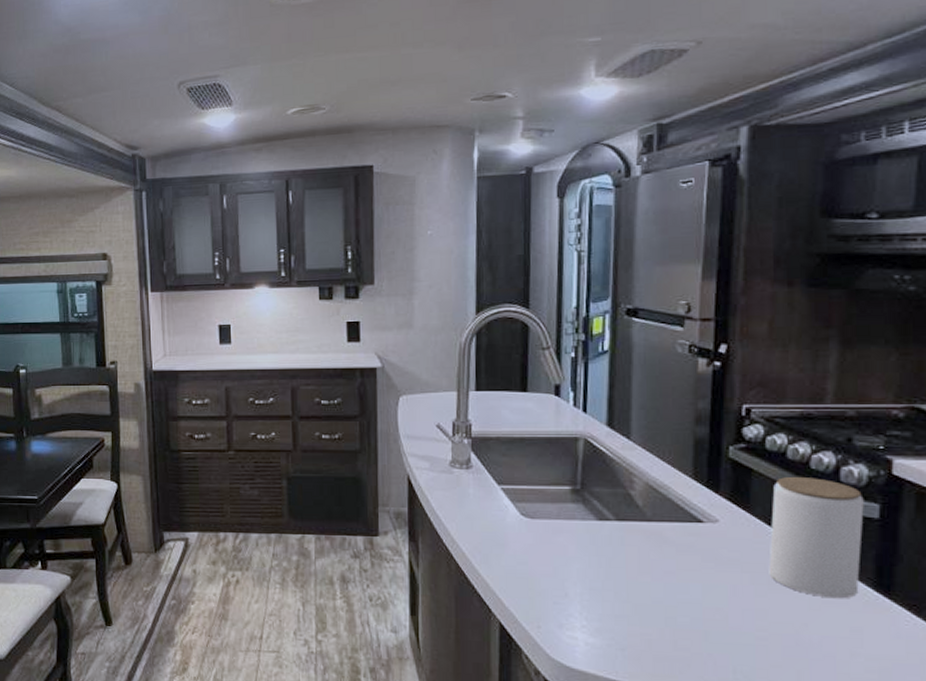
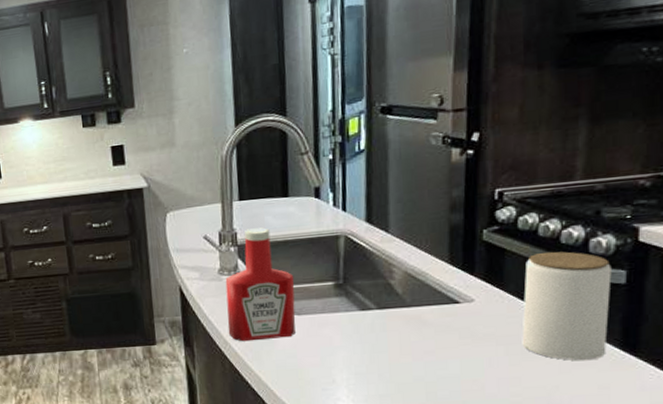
ketchup bottle: none [456,421,529,542] -> present [225,227,296,342]

